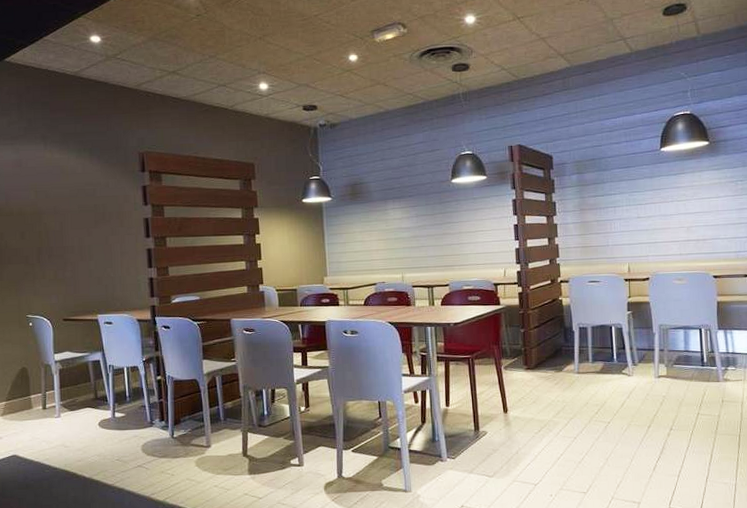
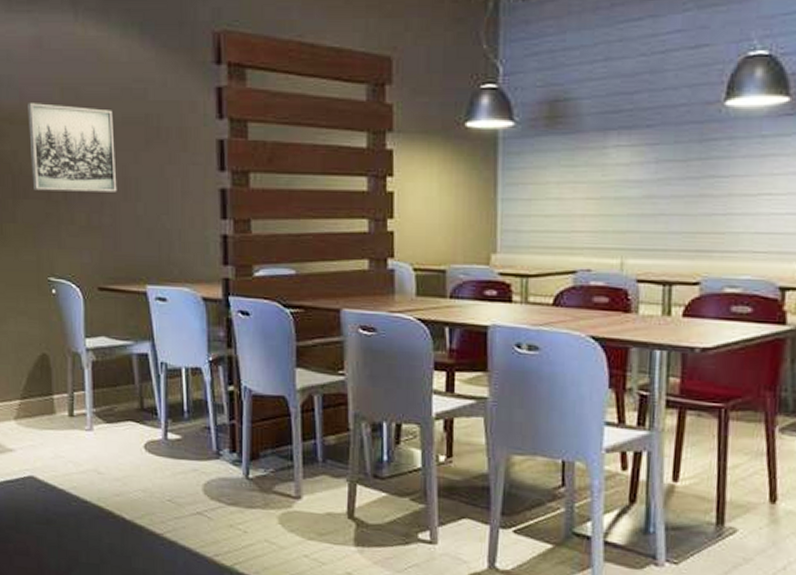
wall art: none [11,201,76,258] -> present [28,103,117,192]

